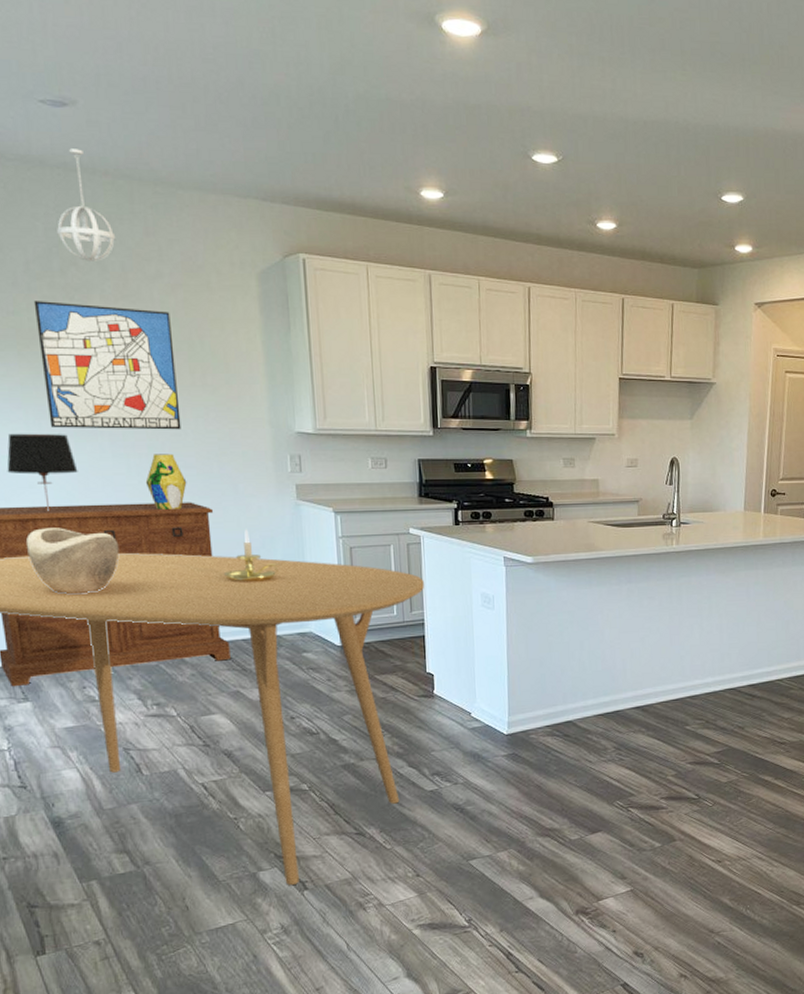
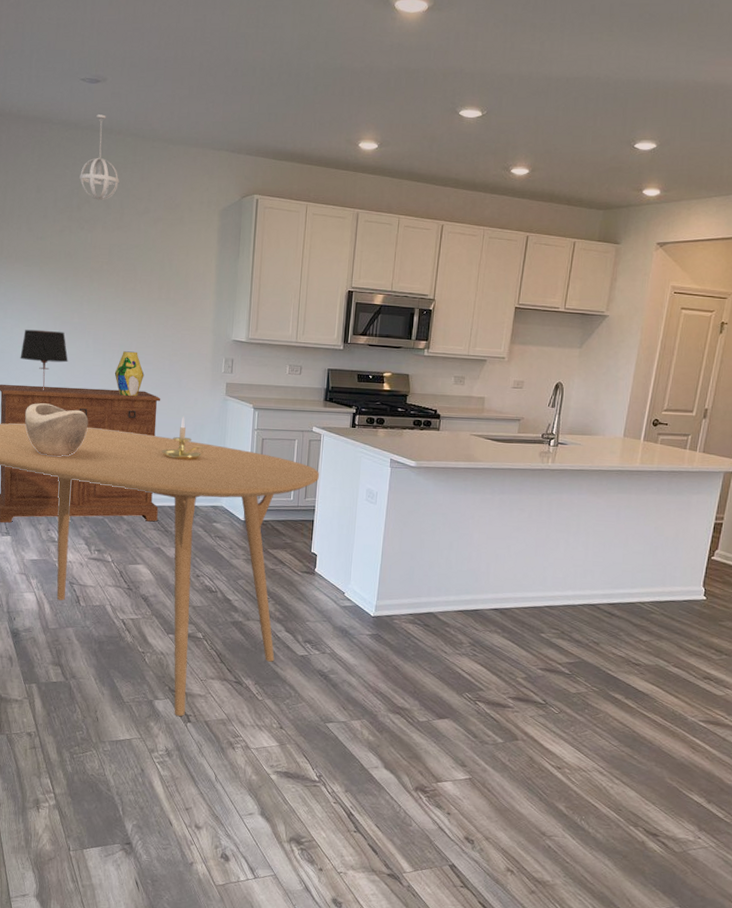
wall art: present [33,301,181,430] -> none [54,230,150,333]

